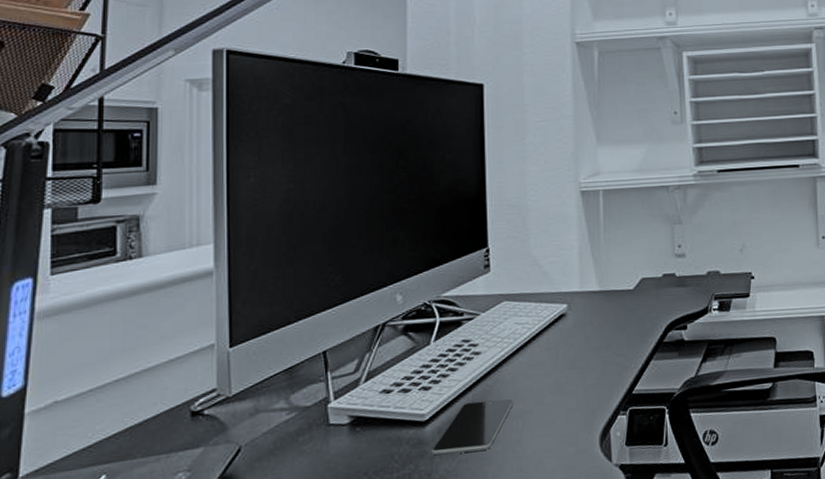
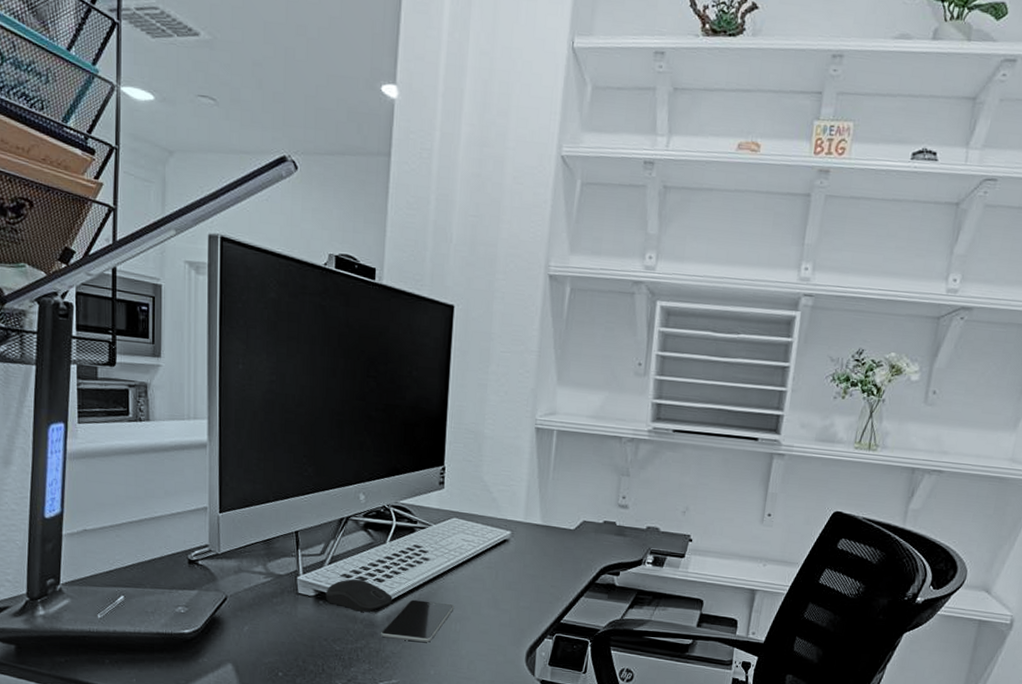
computer mouse: none [362,392,442,431] -> present [325,579,393,612]

